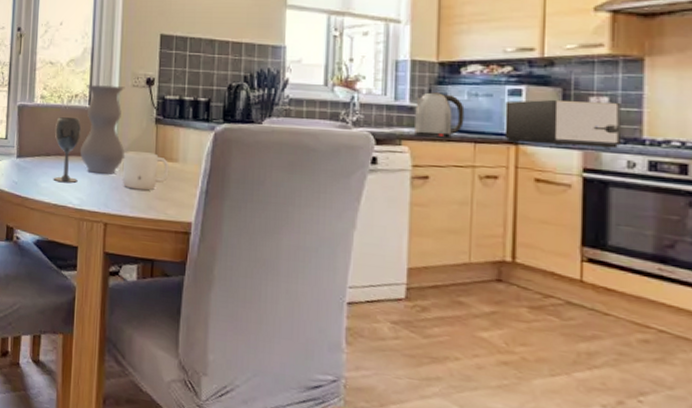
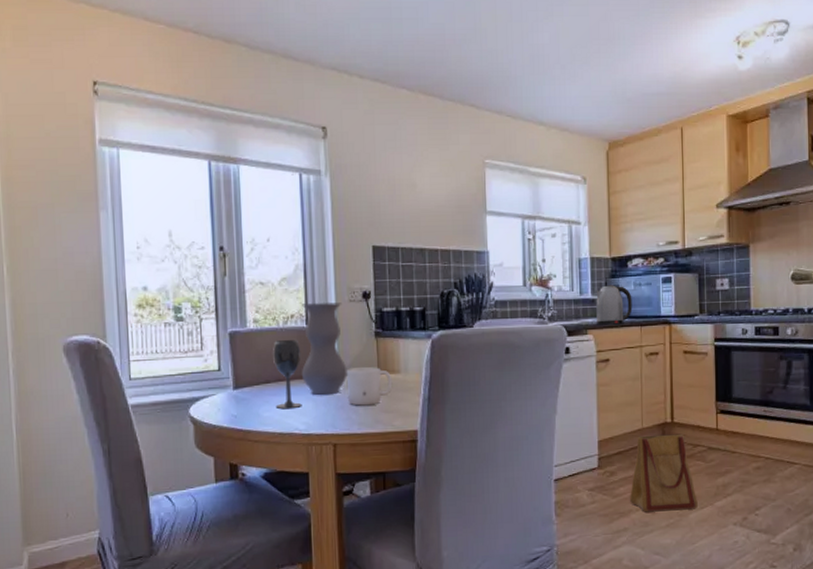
shopping bag: none [445,271,546,375] -> present [629,433,698,512]
toaster: present [504,99,622,149] -> none [660,282,738,323]

